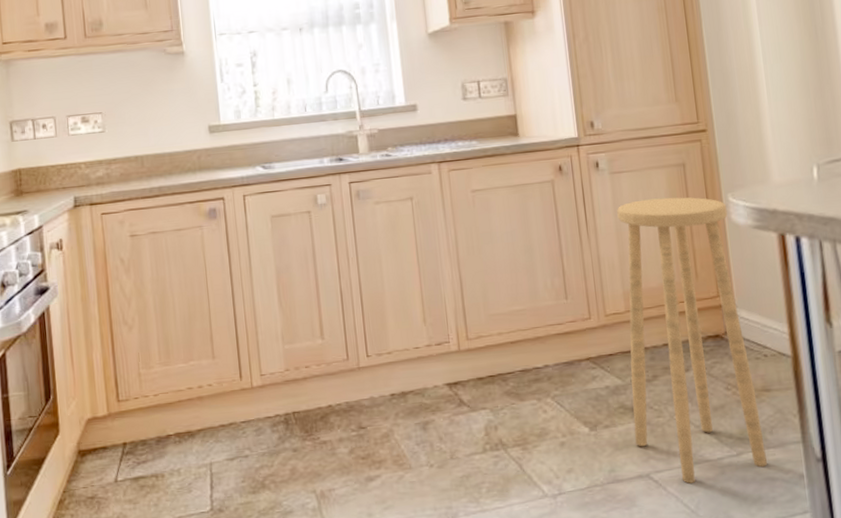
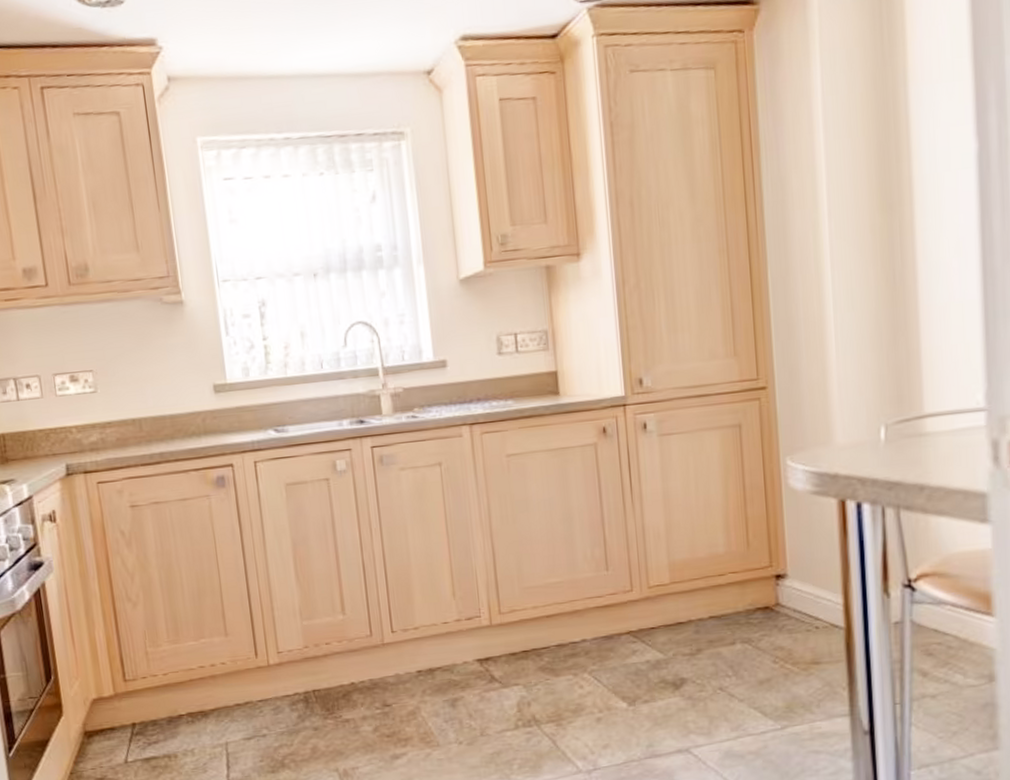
stool: present [617,197,768,484] -> none [665,460,813,758]

